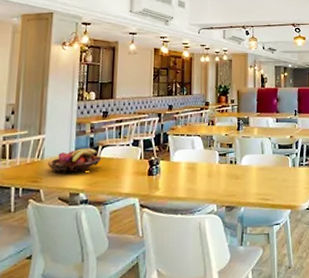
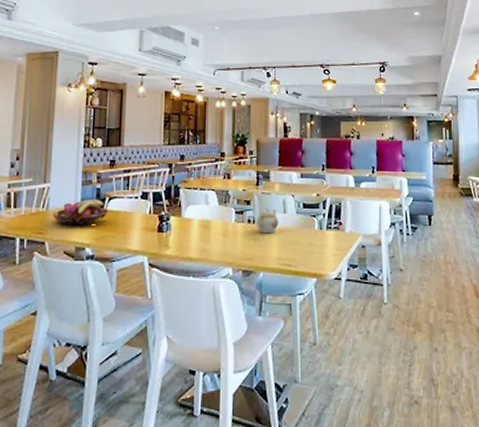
teapot: none [237,150,258,173] -> present [256,208,279,234]

